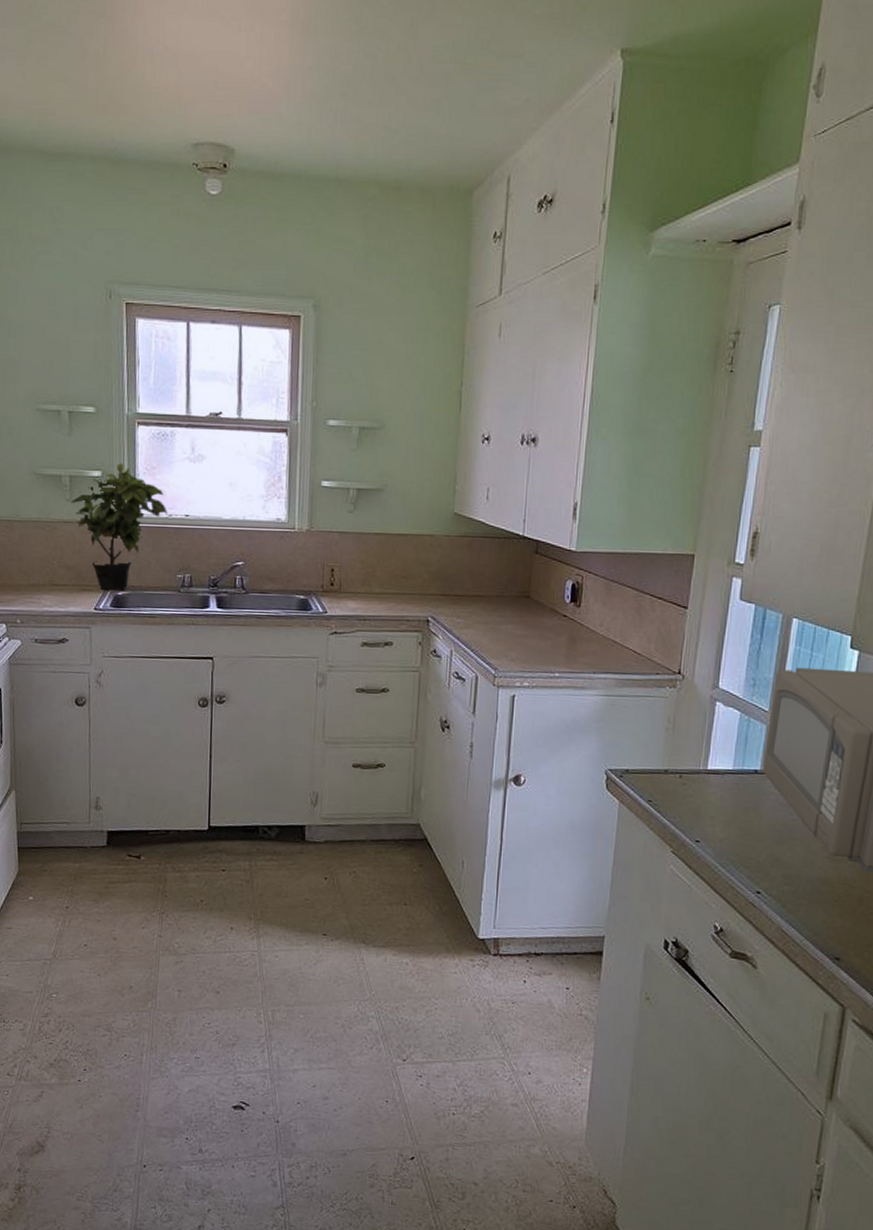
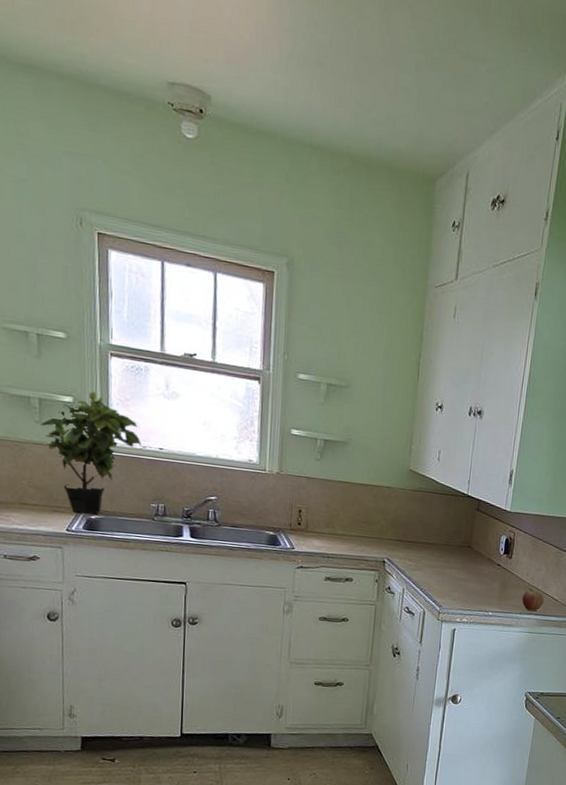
fruit: none [595,642,623,669] -> present [522,588,544,612]

